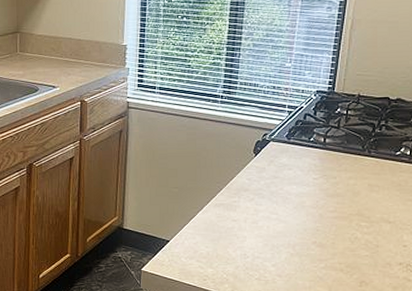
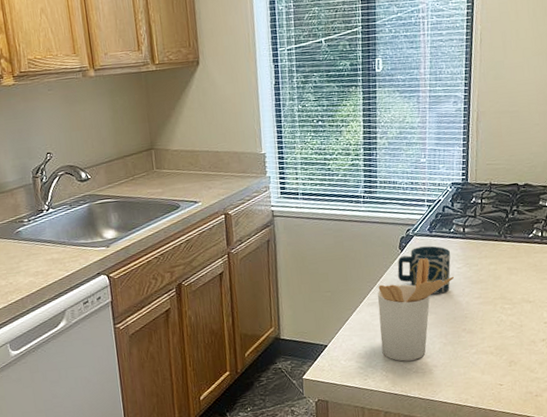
utensil holder: none [225,165,310,267] -> present [377,258,455,362]
cup: none [249,153,308,203] -> present [397,245,451,295]

